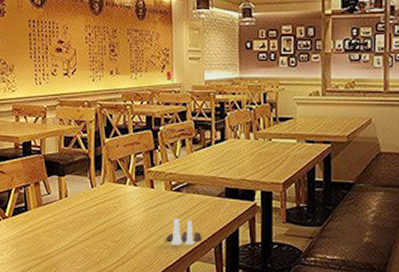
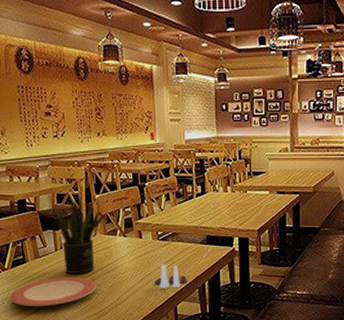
plate: none [9,228,102,261] -> present [10,277,97,307]
potted plant: none [61,141,117,225] -> present [55,197,107,274]

